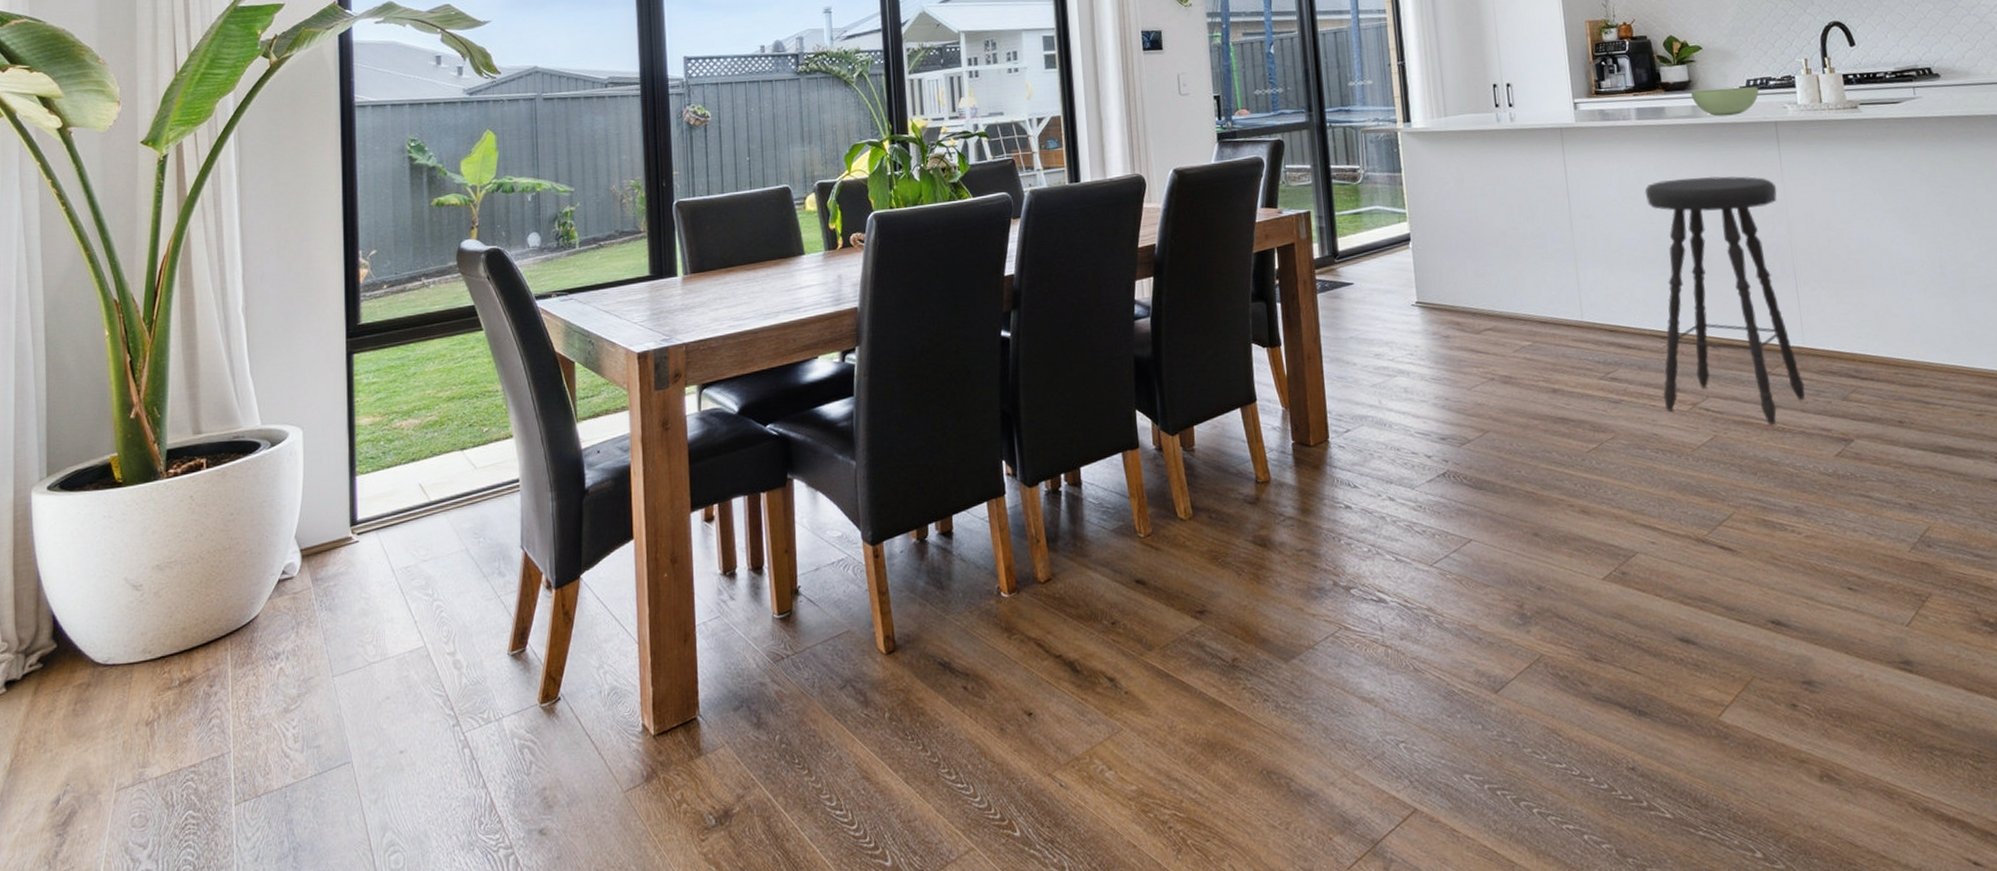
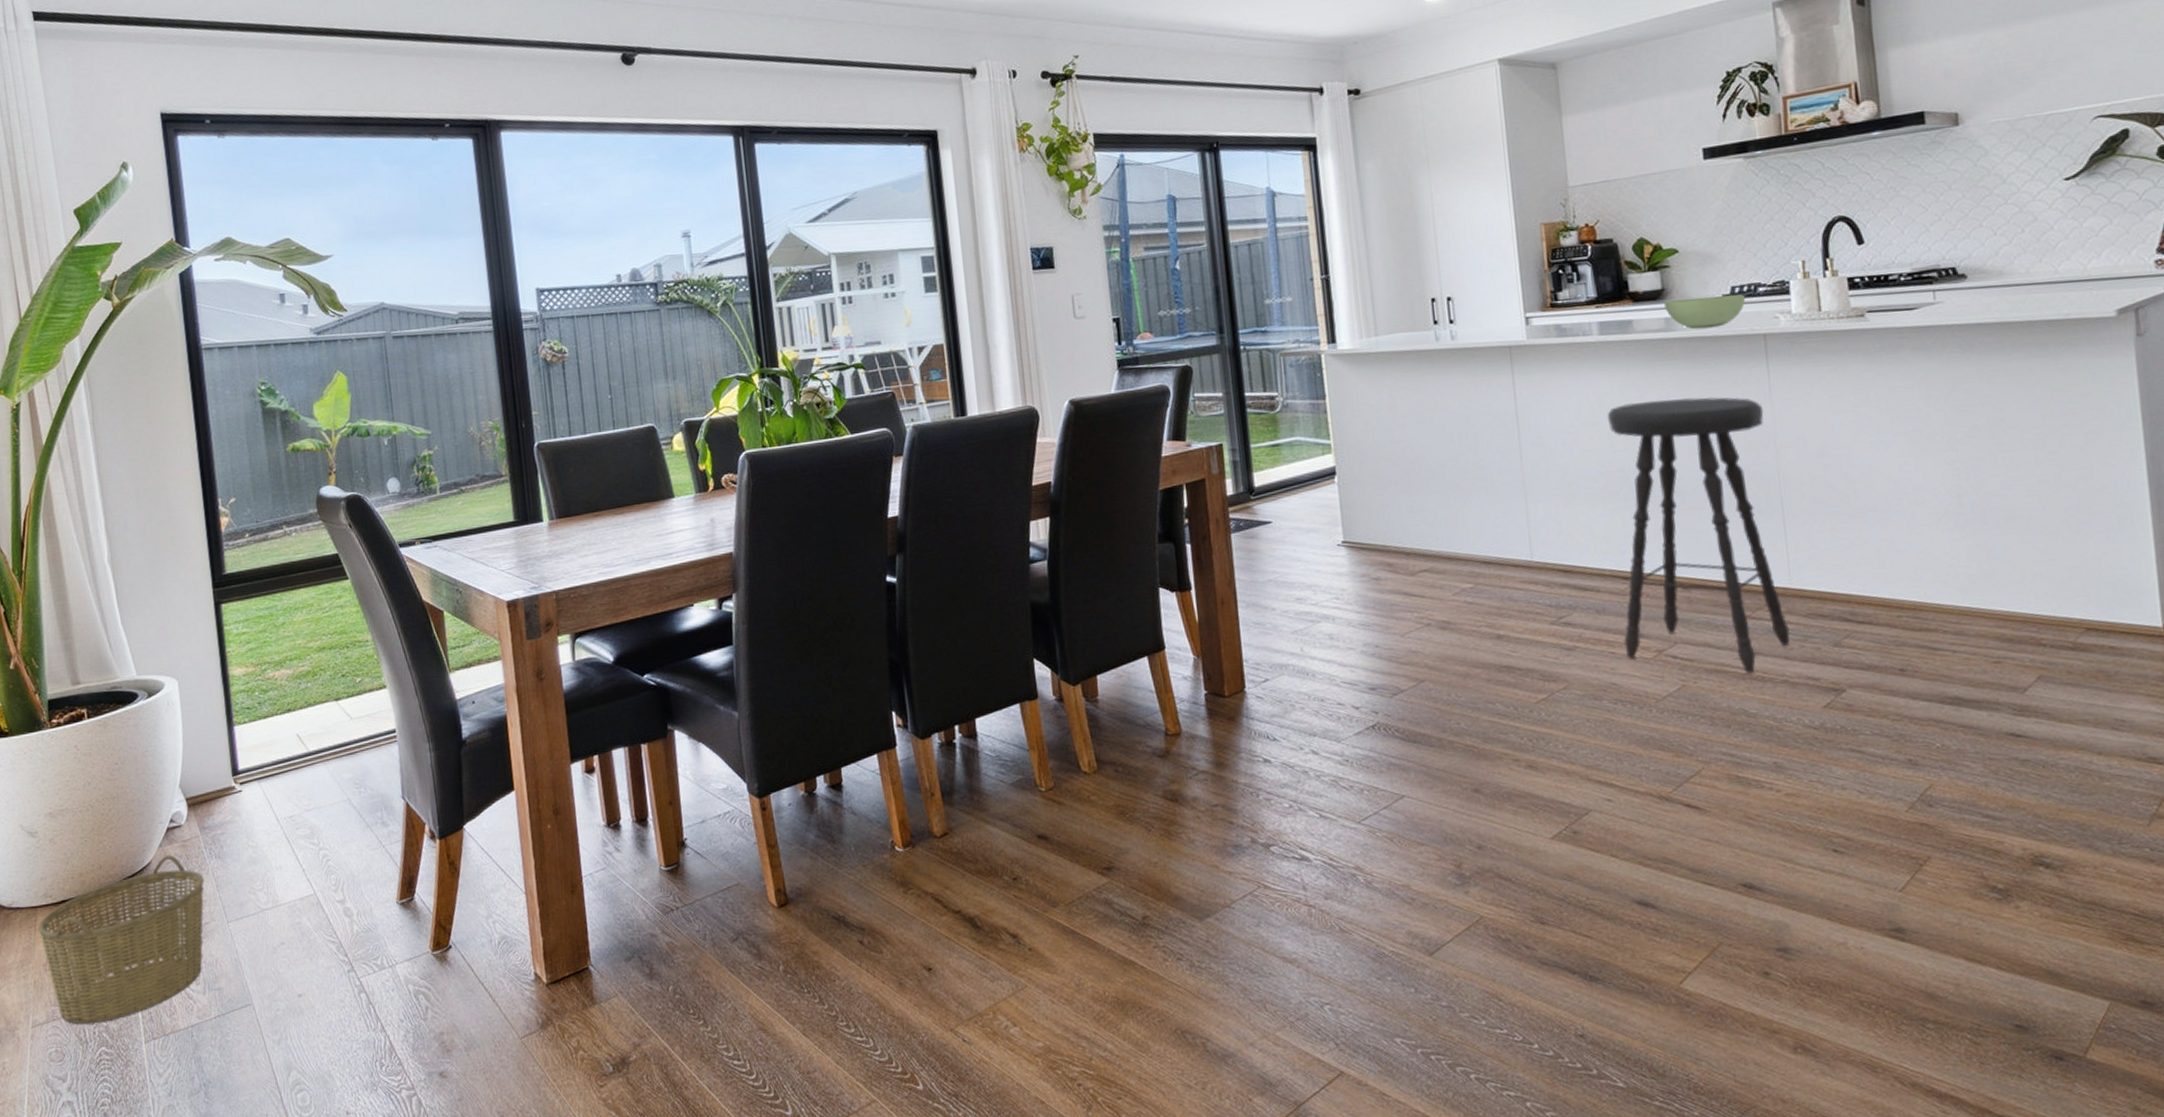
basket: none [133,607,312,787] -> present [37,854,205,1024]

